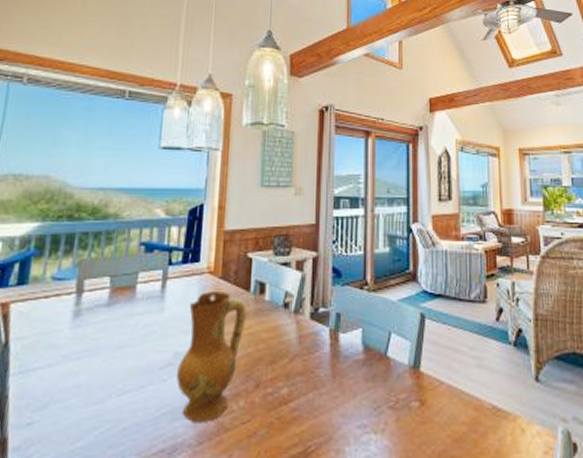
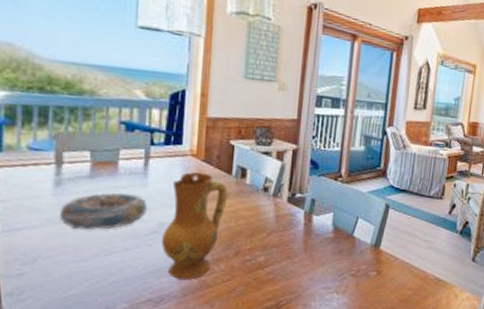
decorative bowl: none [75,320,164,367] -> present [60,192,148,231]

